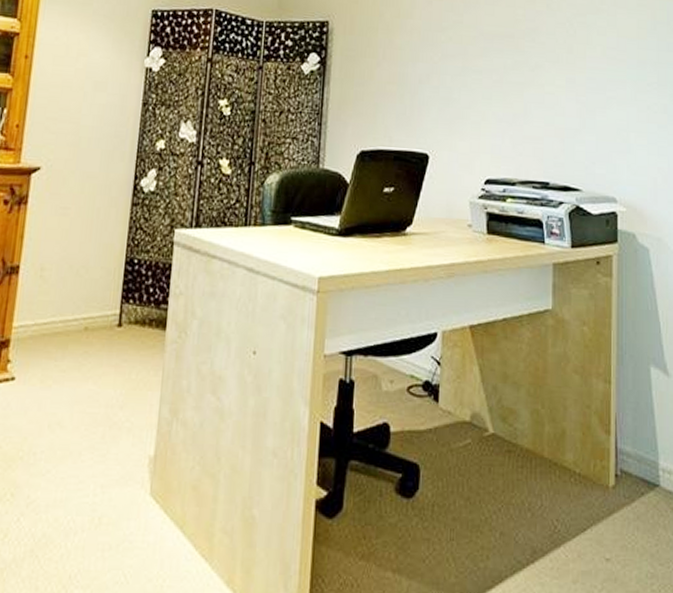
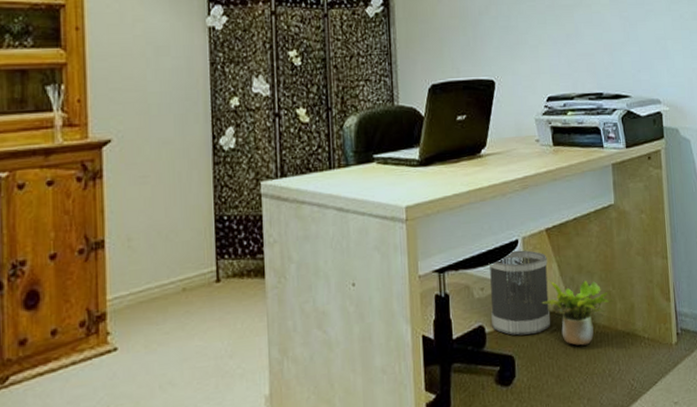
wastebasket: none [398,344,468,444] -> present [488,250,551,336]
potted plant: none [457,383,541,468] -> present [541,279,614,346]

